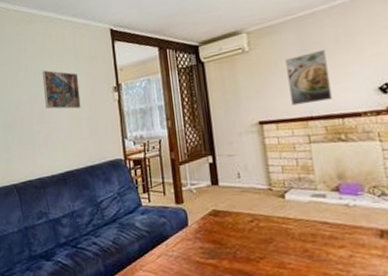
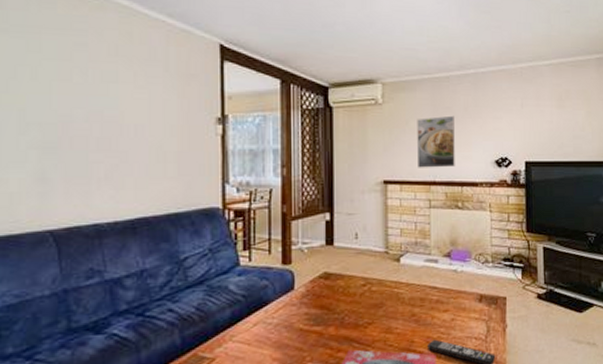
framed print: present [42,70,81,109] -> none [111,80,168,138]

